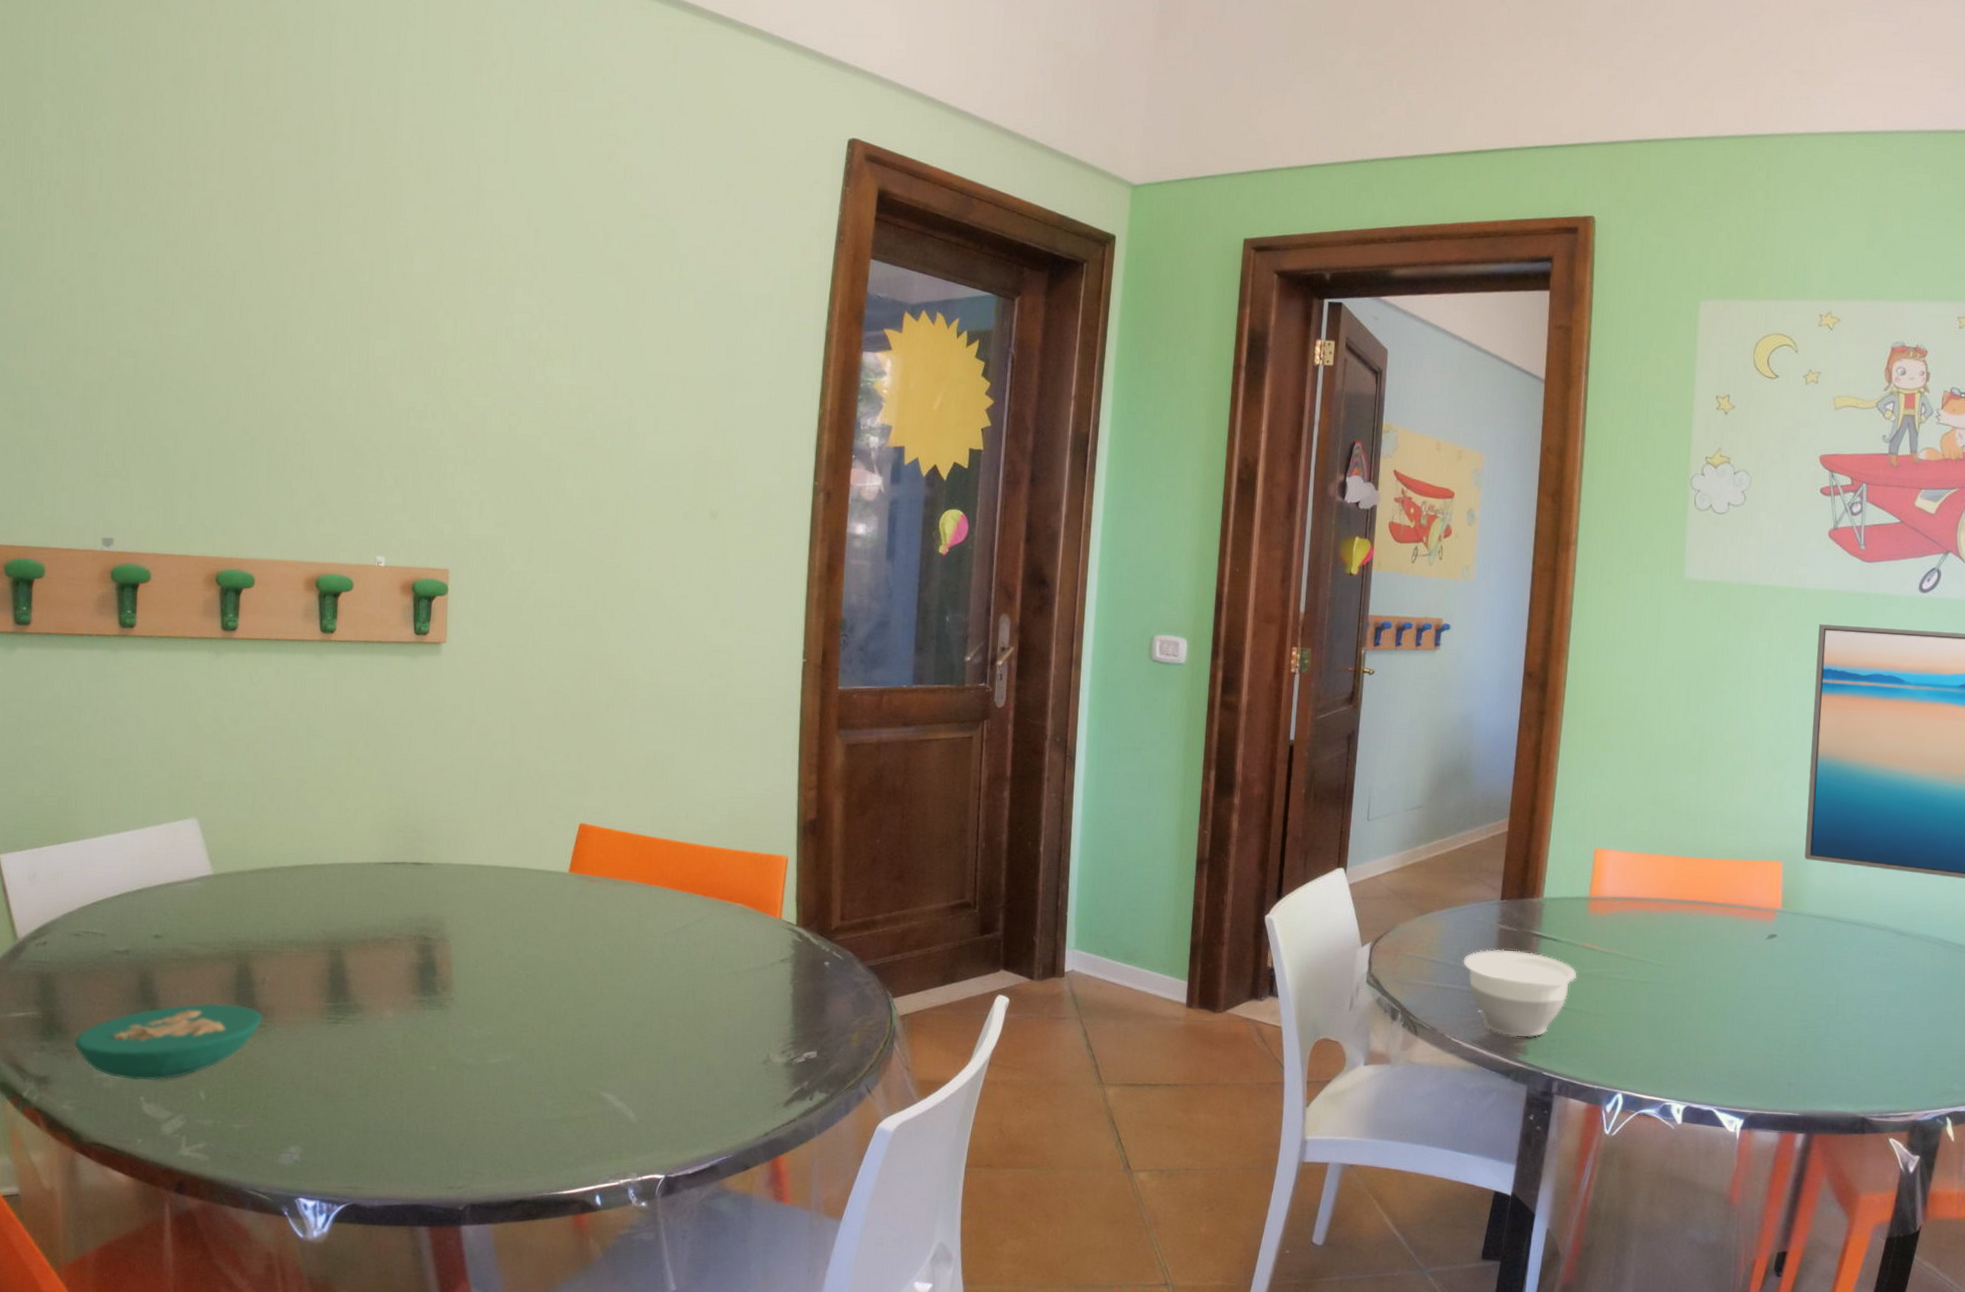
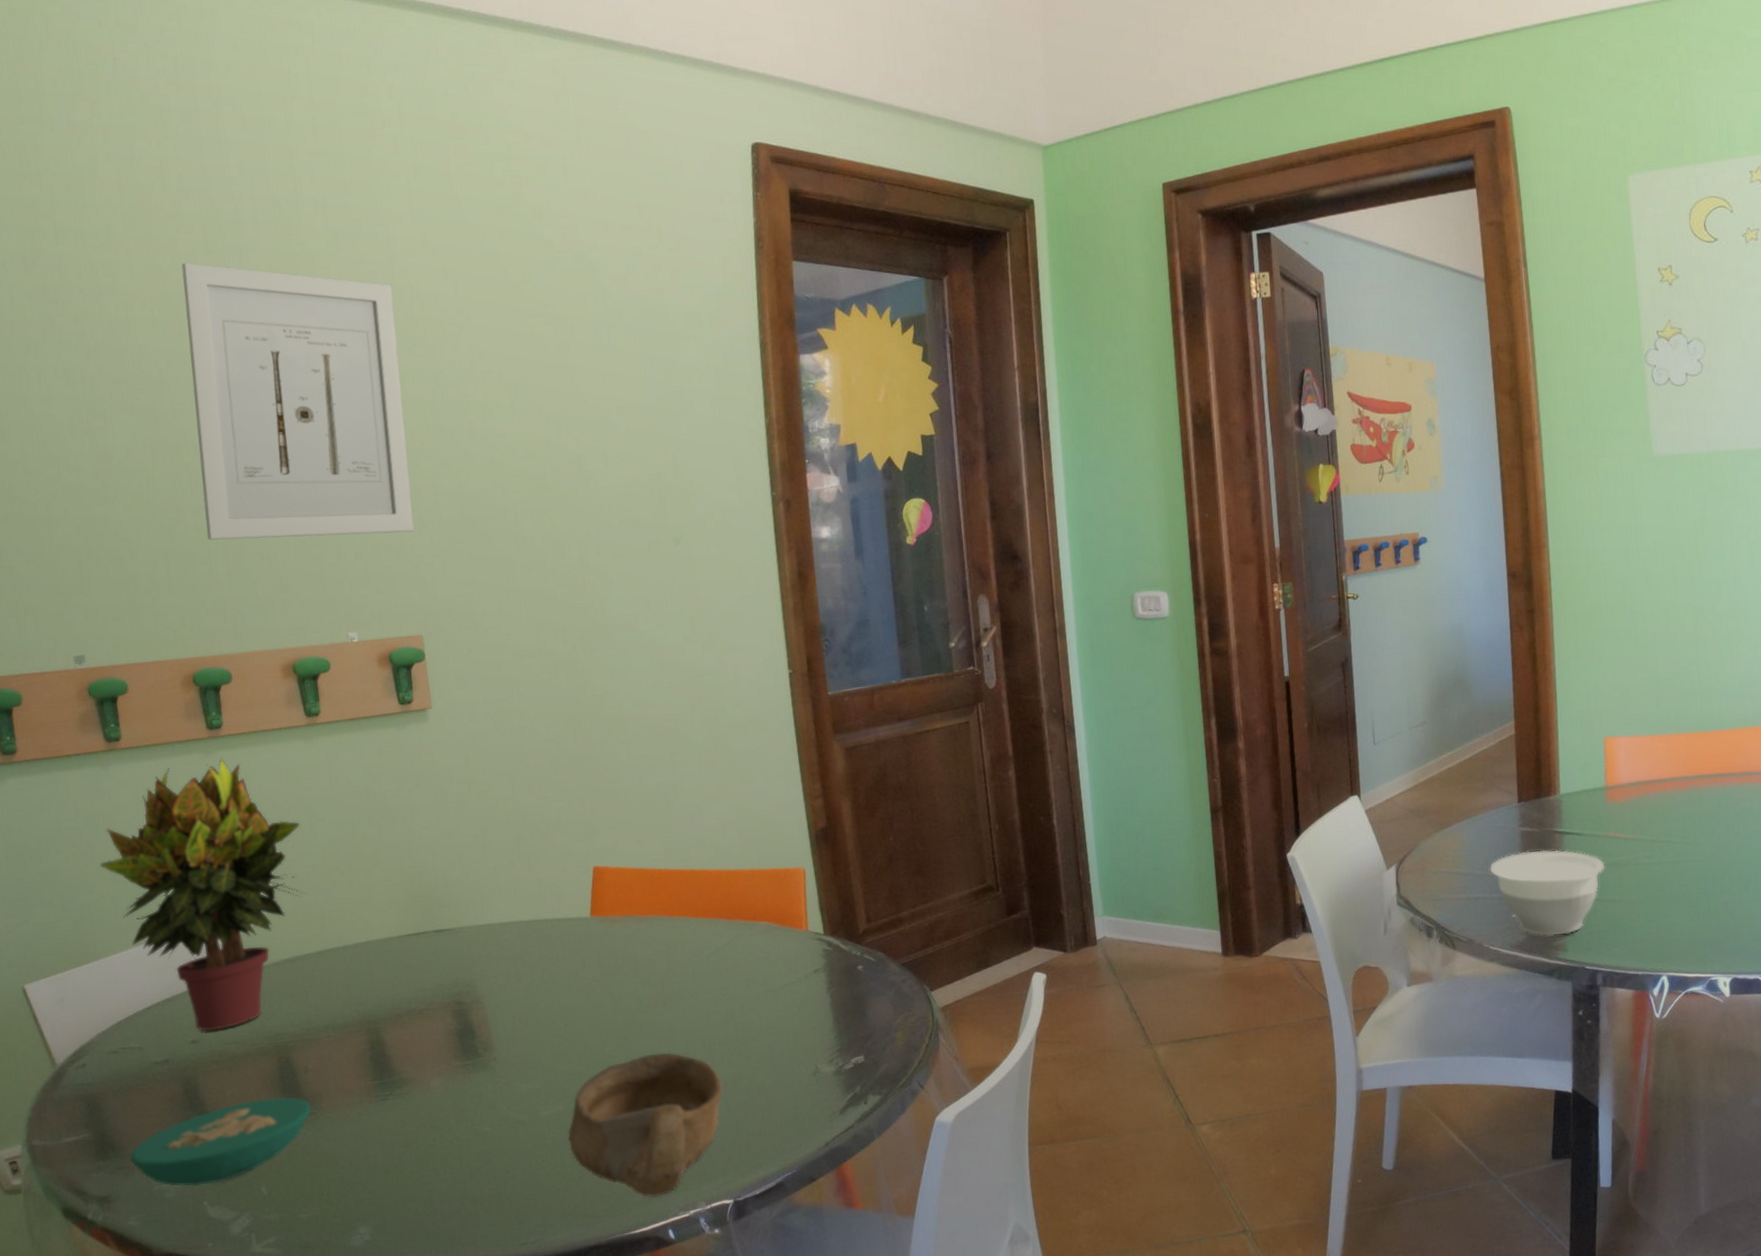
potted plant: none [94,660,297,929] -> present [100,758,309,1032]
wall art: none [253,170,474,467] -> present [181,263,414,540]
bowl: none [510,1017,673,1161] -> present [567,1052,723,1198]

